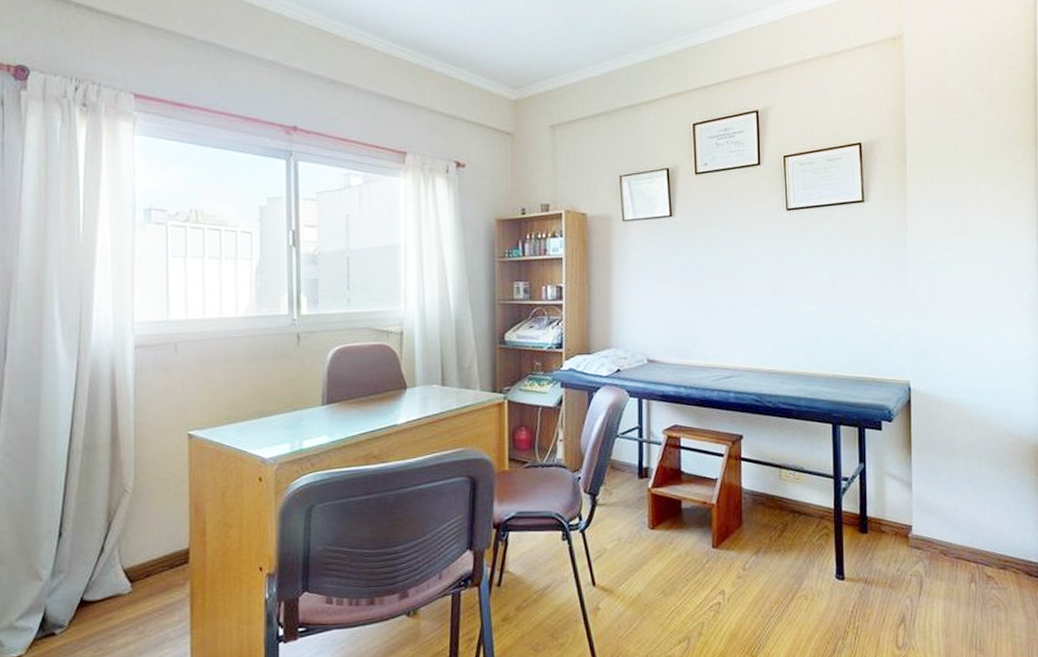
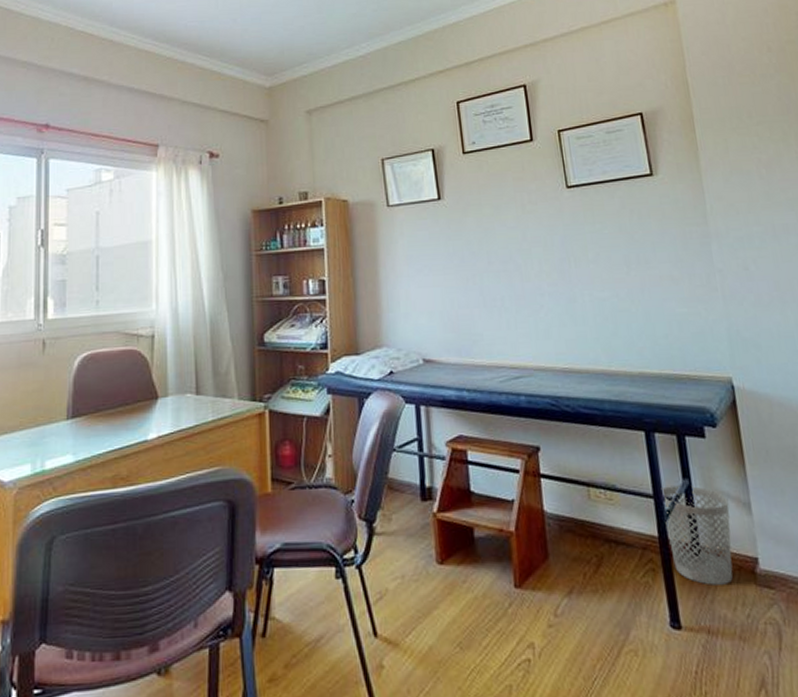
wastebasket: none [841,468,894,547] -> present [662,485,733,586]

